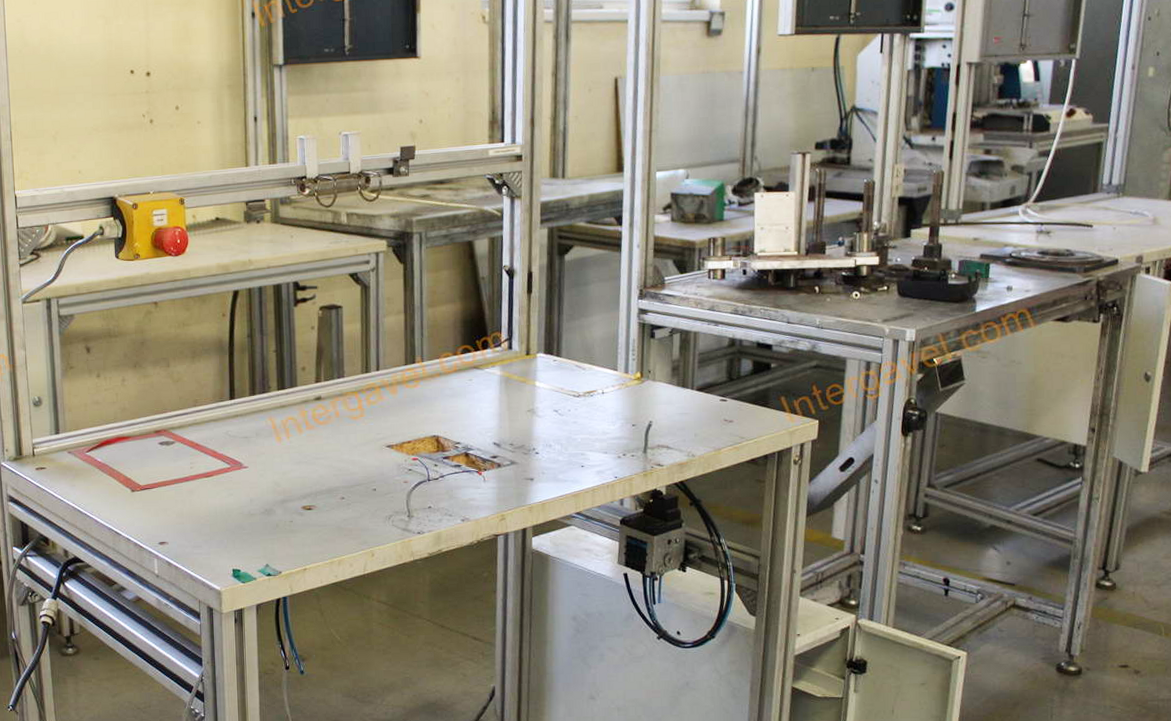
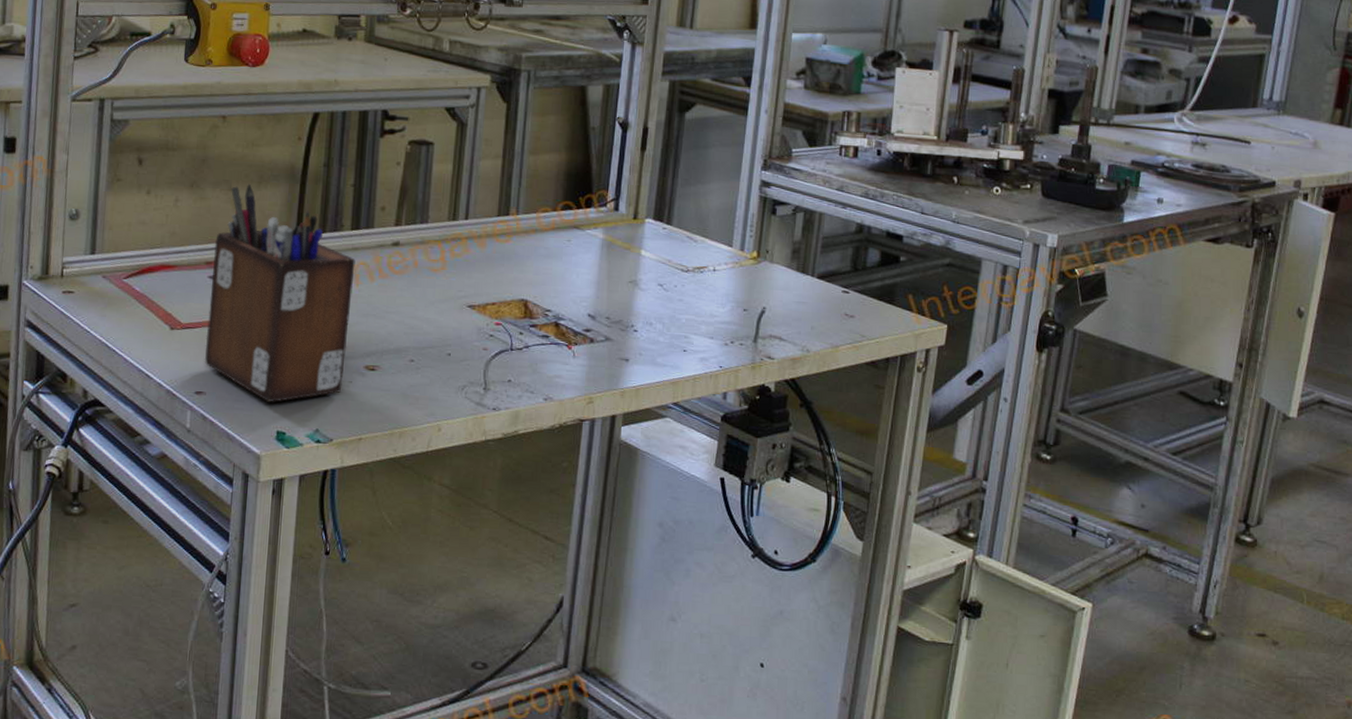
desk organizer: none [160,359,285,545] -> present [204,183,356,402]

